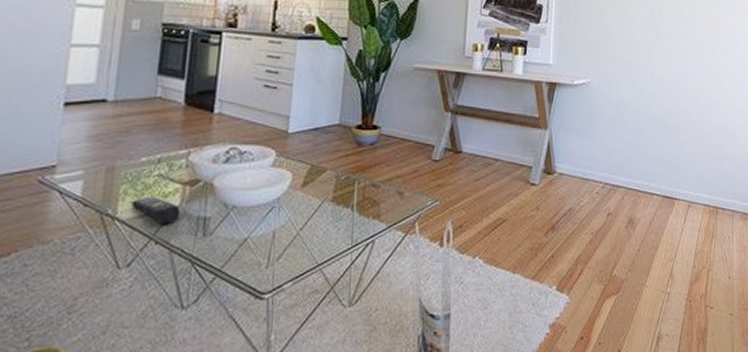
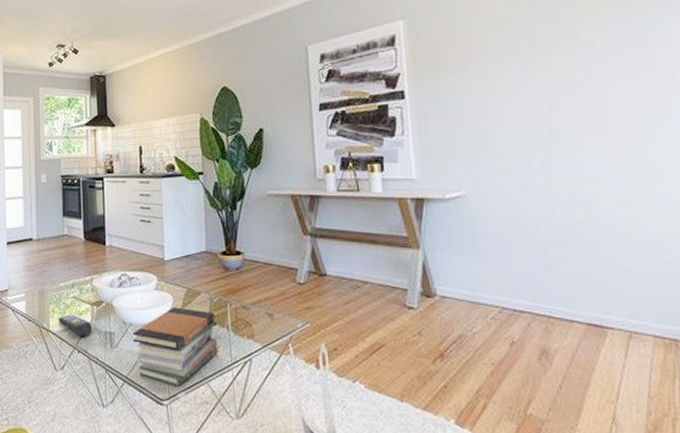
book stack: none [234,186,341,276] -> present [132,307,218,386]

